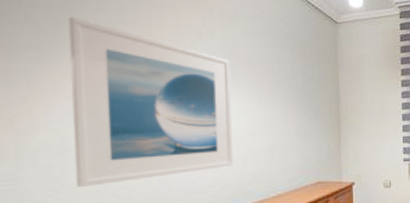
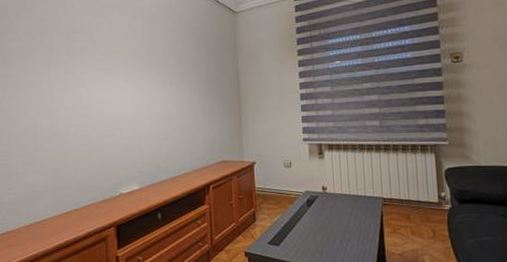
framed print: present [68,16,234,187] -> none [40,31,152,162]

